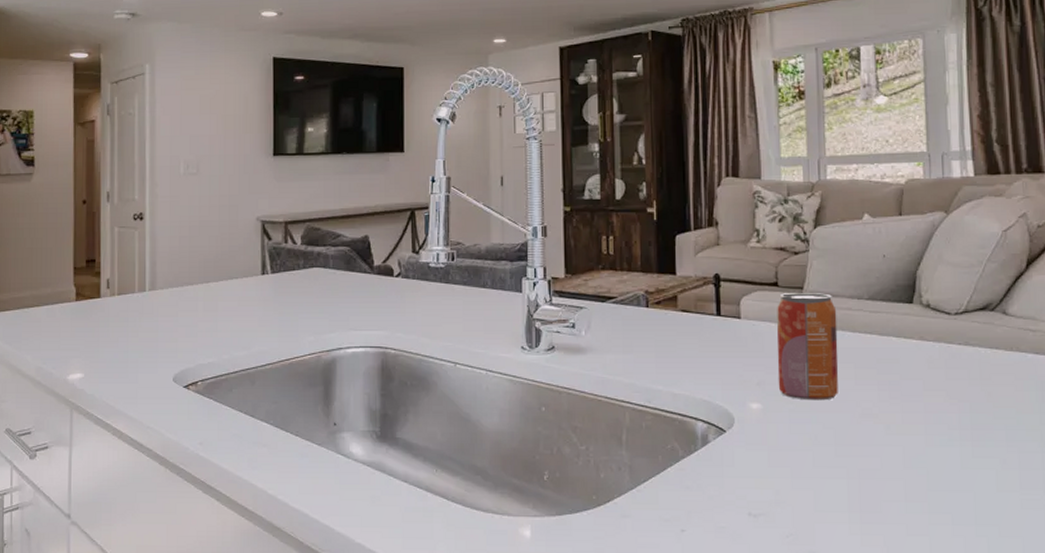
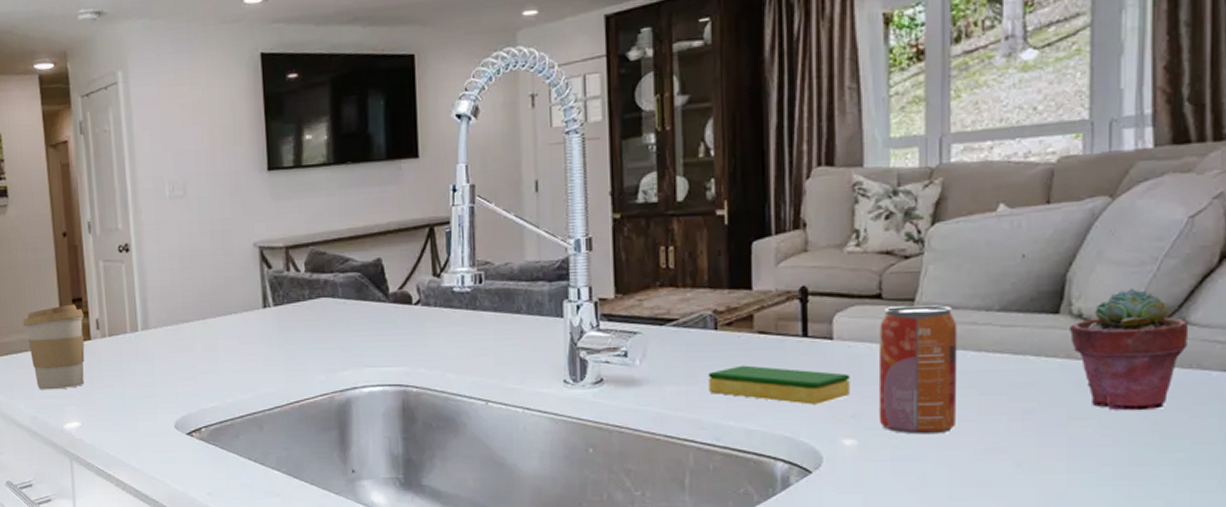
coffee cup: none [37,264,97,343] -> present [23,304,85,390]
dish sponge: none [641,338,755,373] -> present [708,365,850,405]
potted succulent: none [921,285,1009,385] -> present [1070,288,1189,411]

